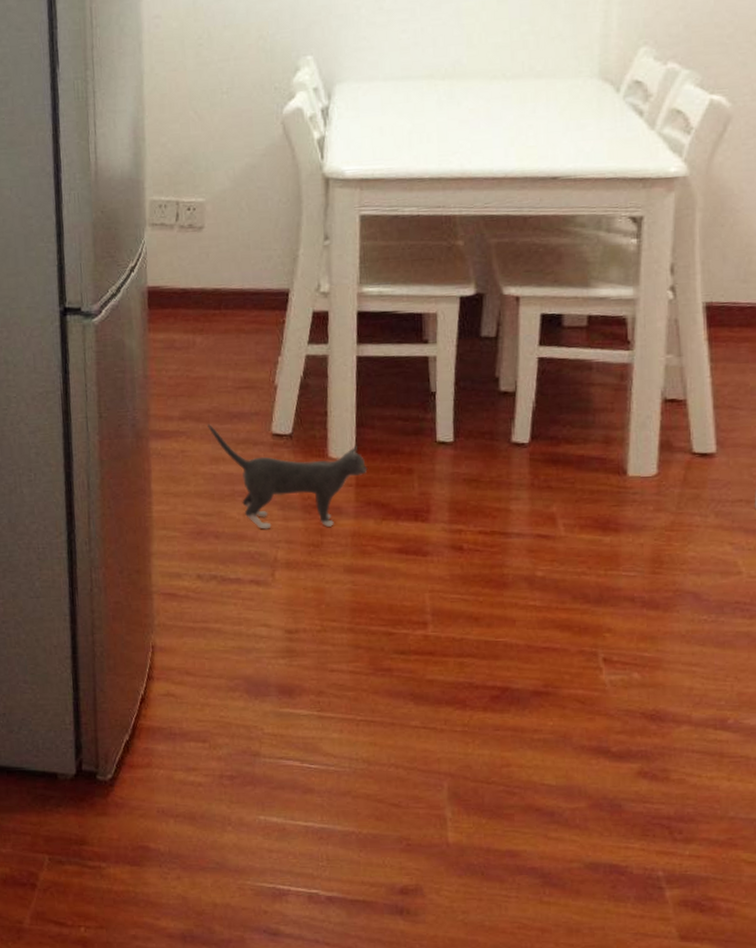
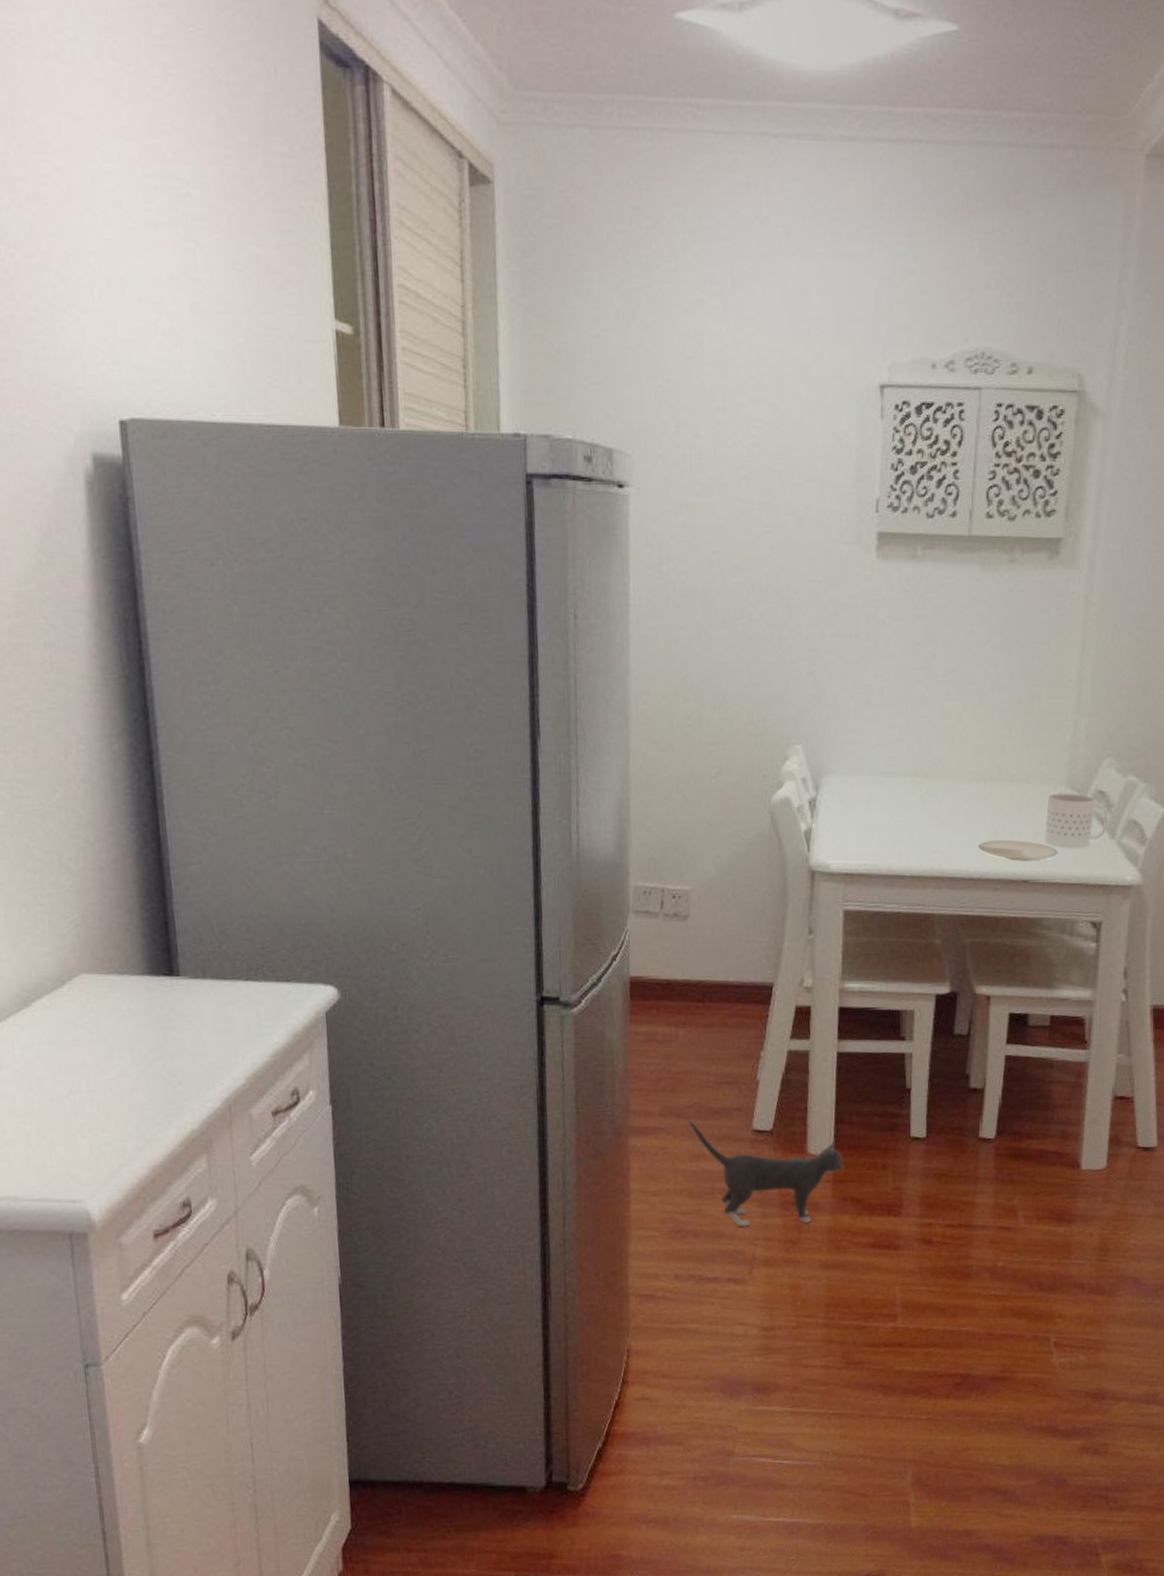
plate: none [501,136,592,158] -> present [977,839,1059,861]
mug: none [574,85,647,142] -> present [1044,793,1108,849]

